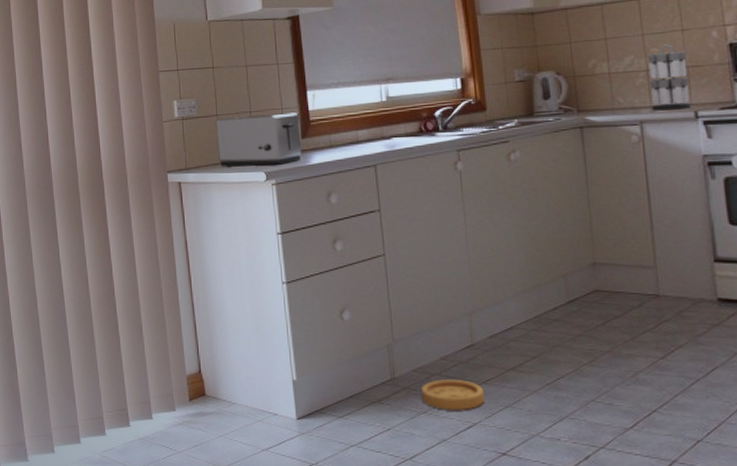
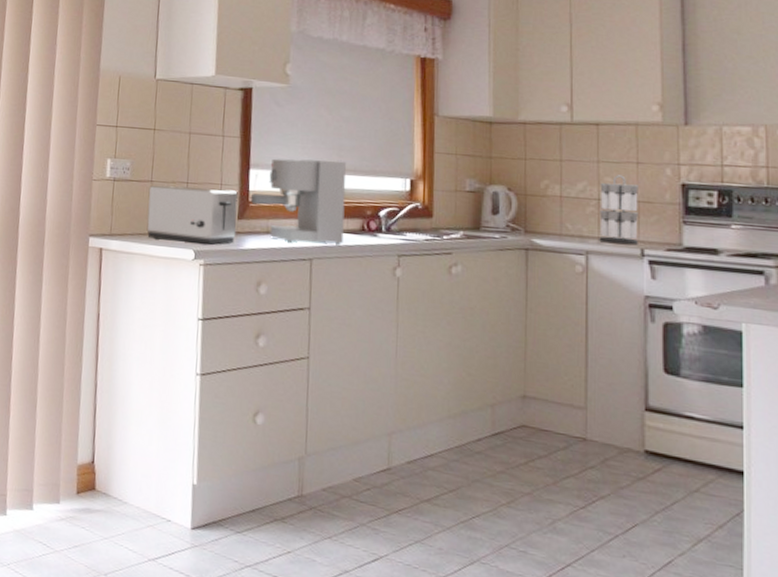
coffee maker: none [310,70,403,154] -> present [250,158,346,246]
pet bowl: present [420,379,484,410] -> none [328,502,394,541]

